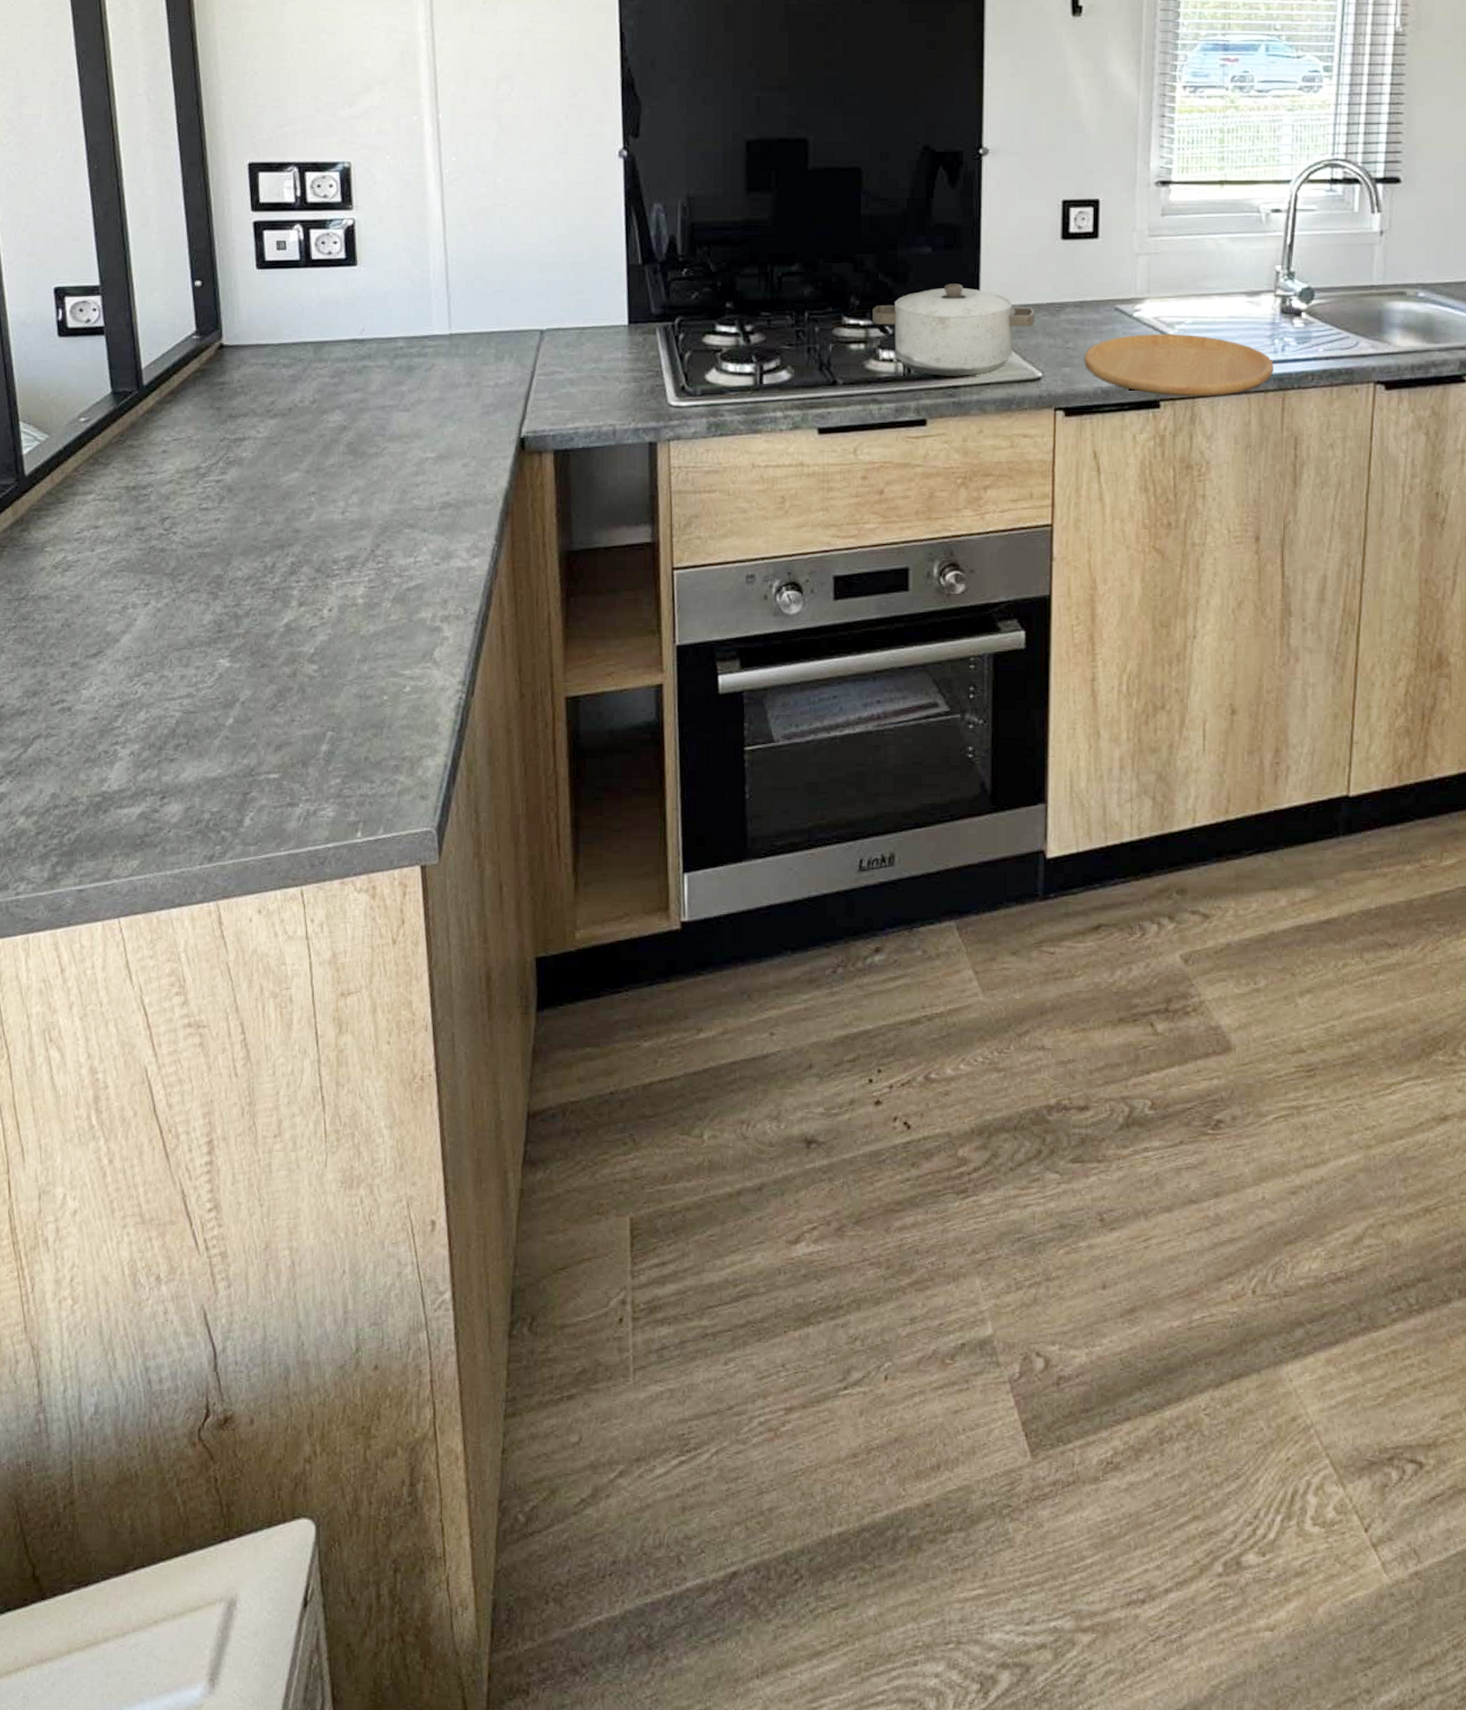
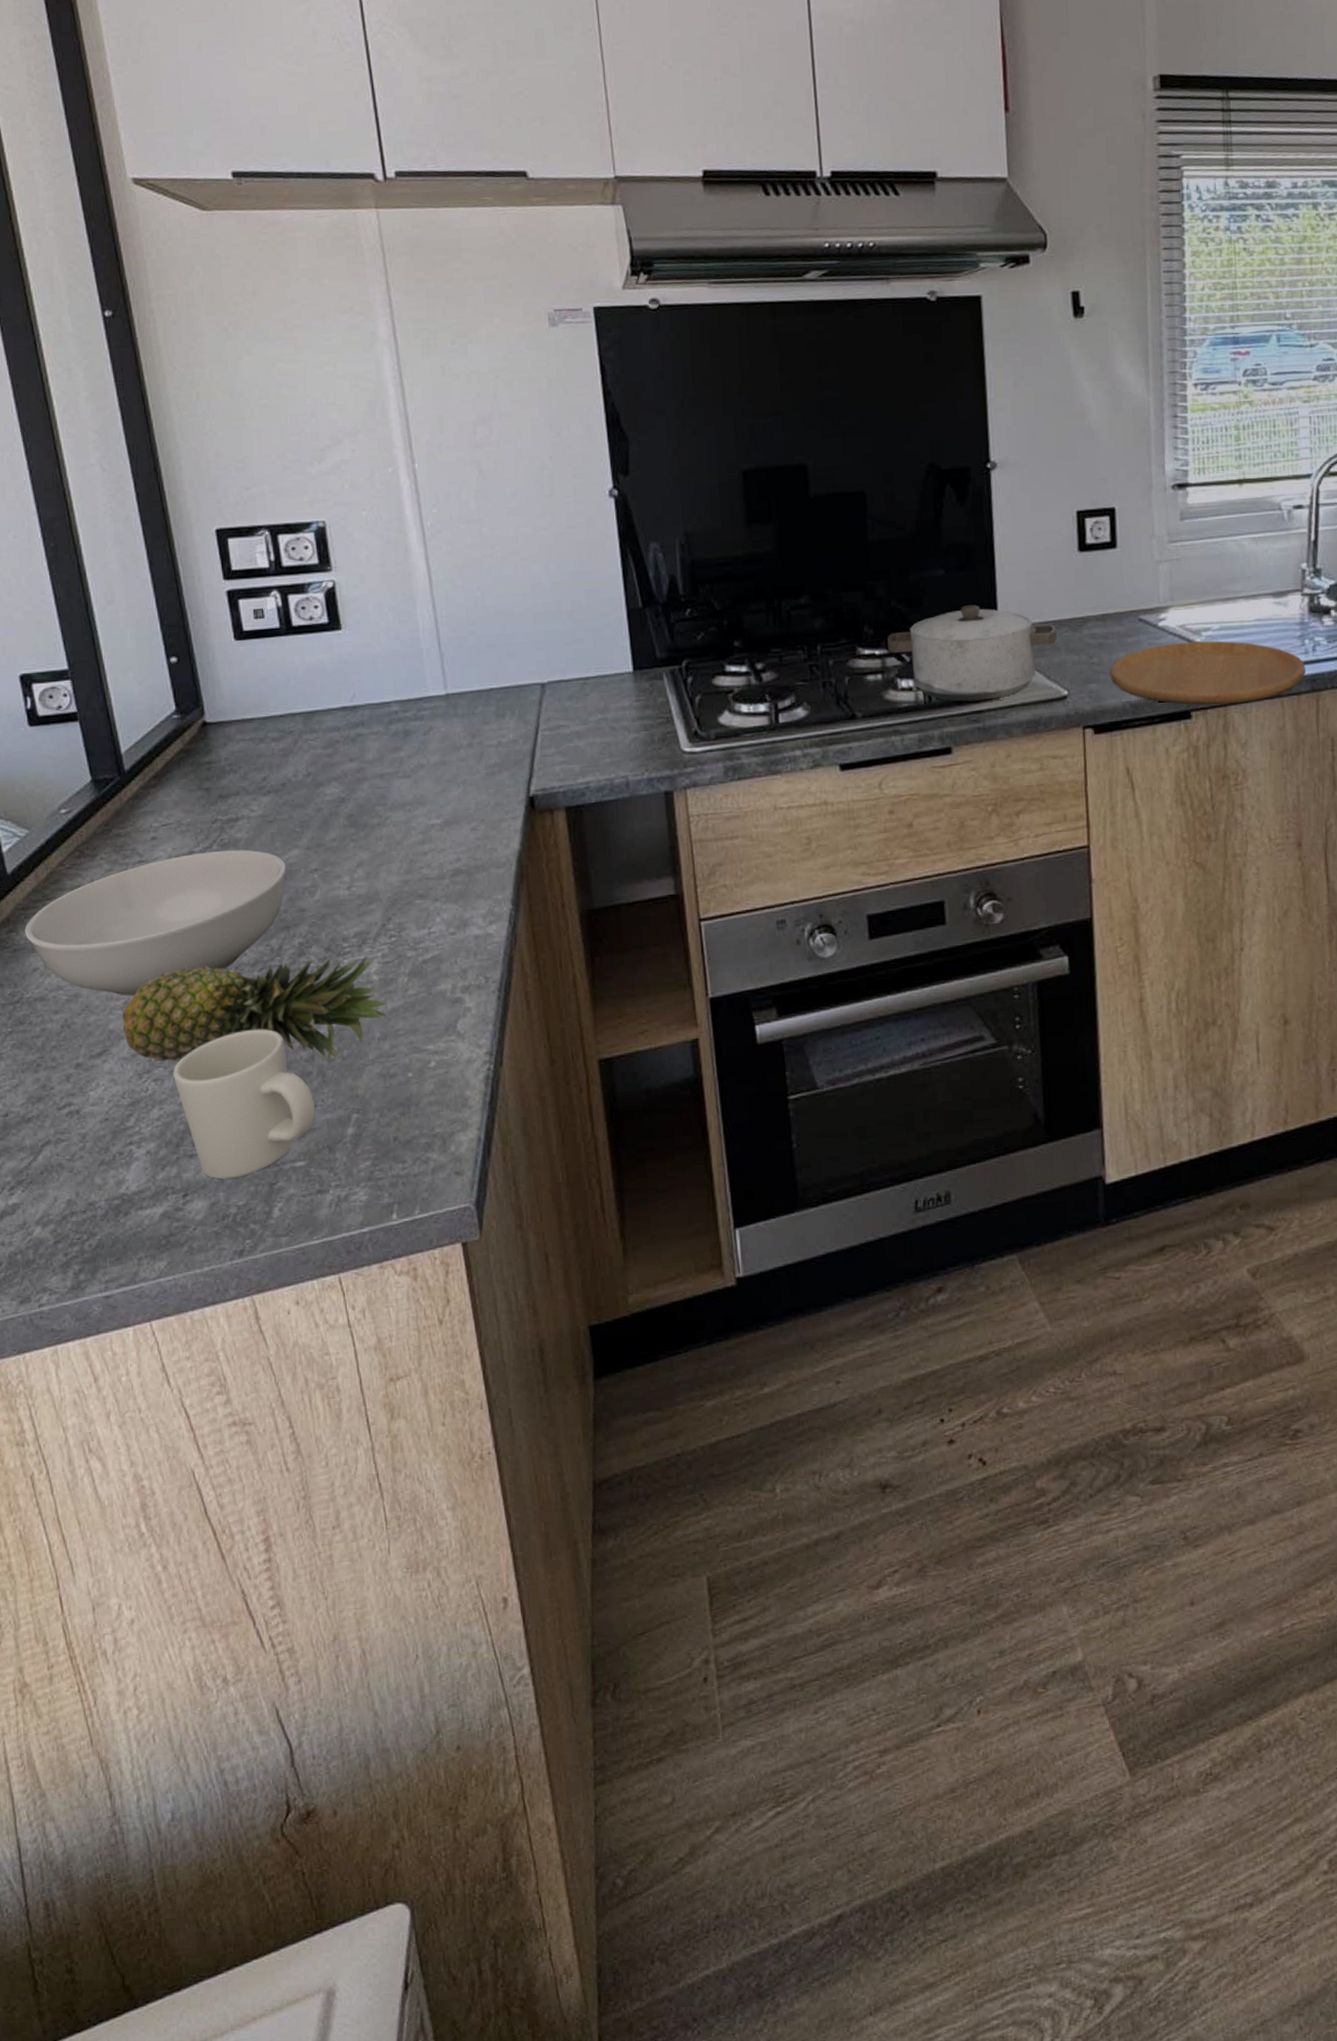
bowl: none [36,468,285,602] -> present [25,849,286,997]
fruit: none [119,577,371,679] -> present [122,956,389,1064]
mug: none [162,642,293,785] -> present [173,1029,315,1180]

